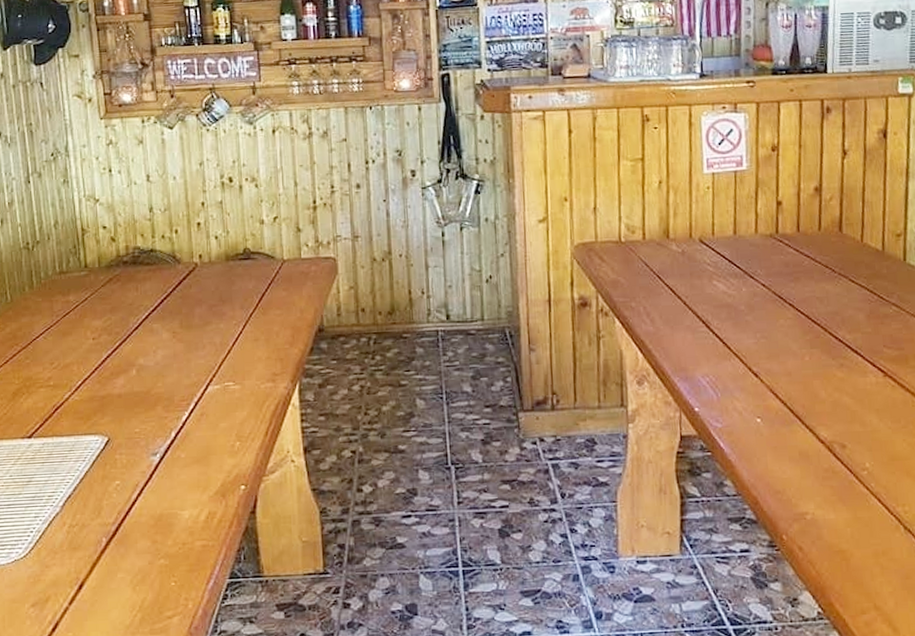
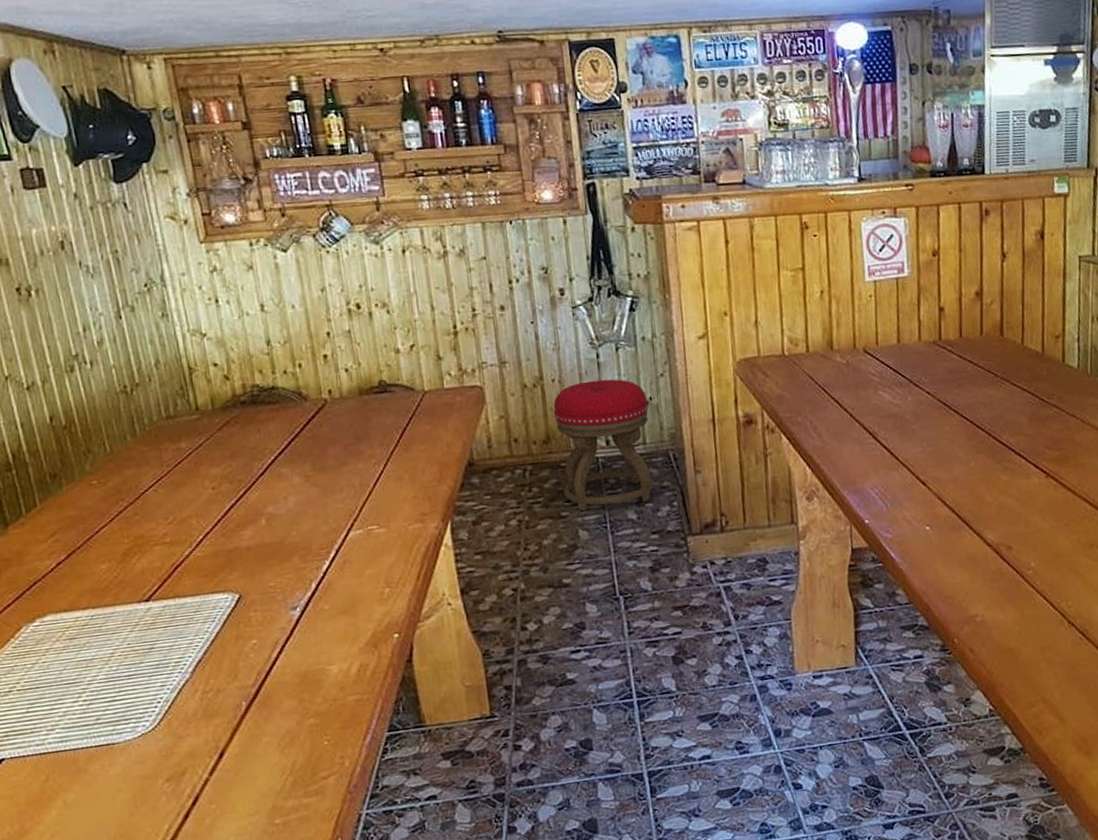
stool: none [399,256,490,381] -> present [553,379,654,512]

